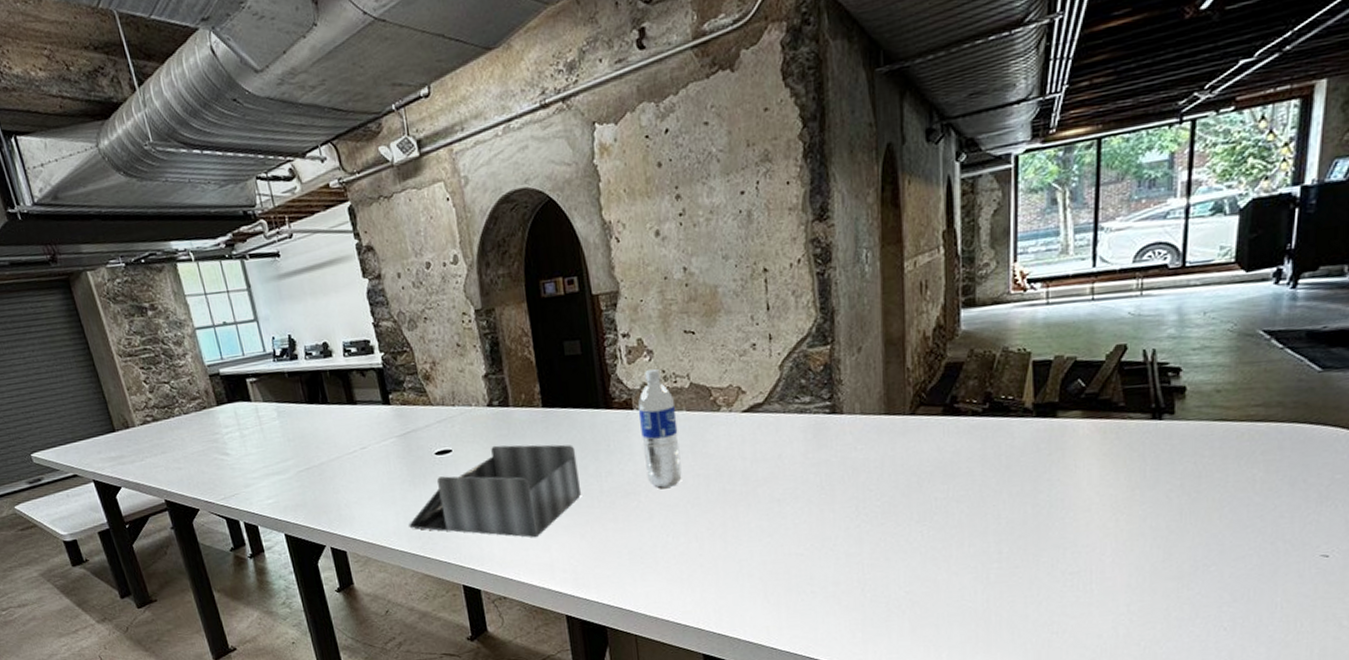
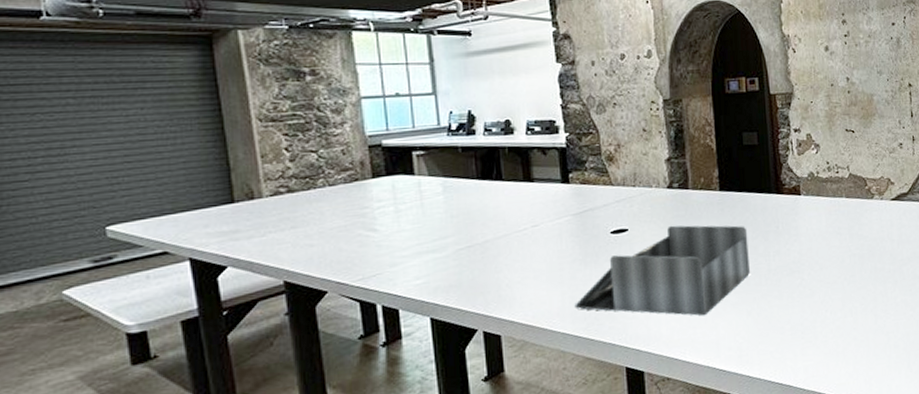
water bottle: present [638,368,682,488] -> none [805,160,840,267]

